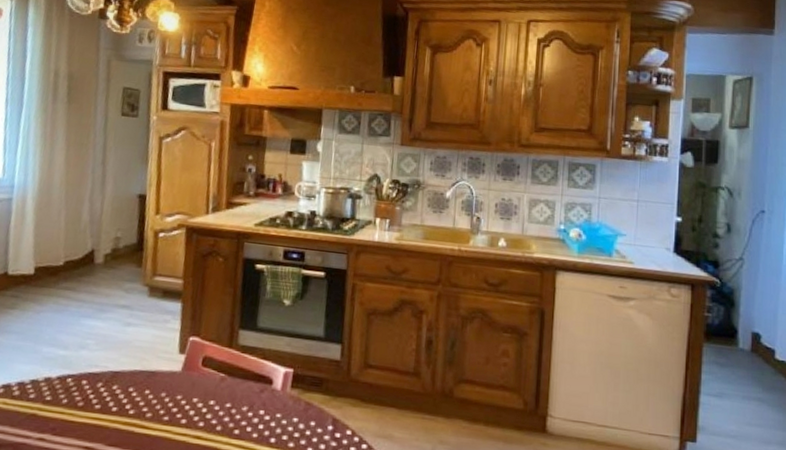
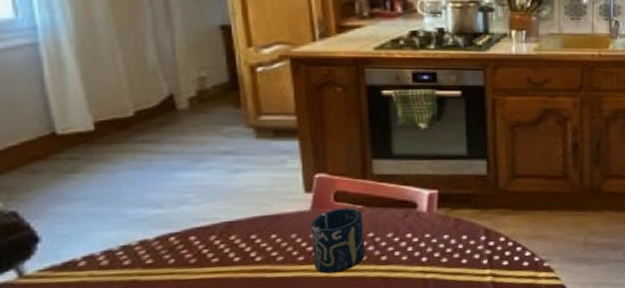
cup: none [176,373,224,439] -> present [310,208,366,274]

